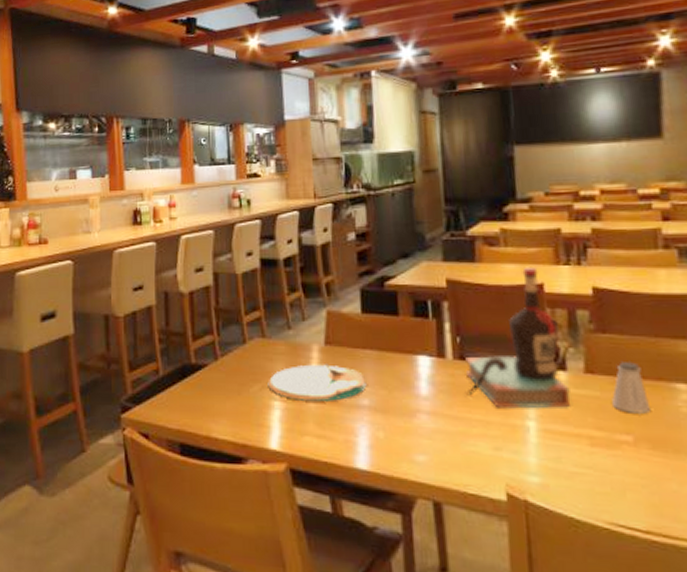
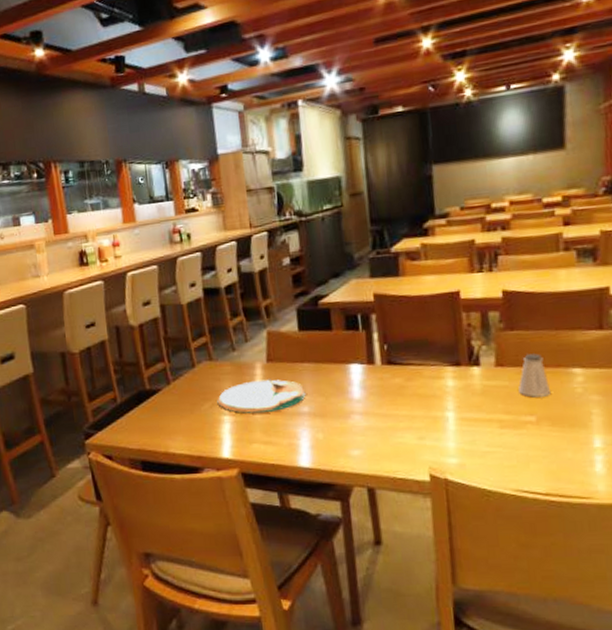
bottle: present [465,266,571,409] -> none [392,276,484,404]

